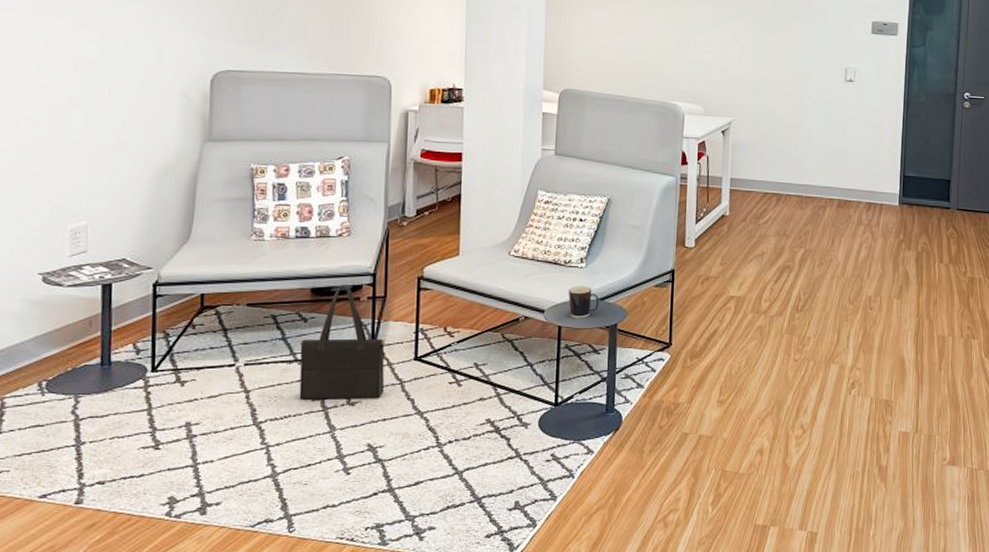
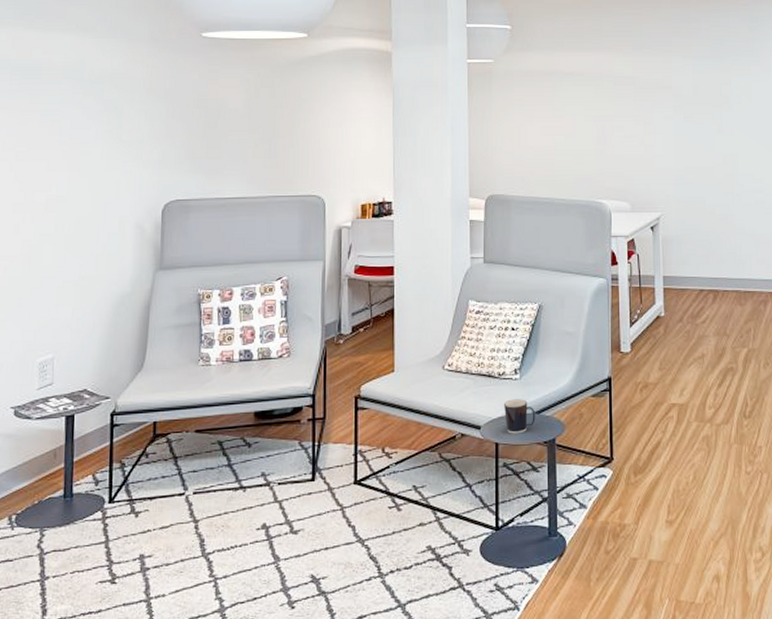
tote bag: present [299,285,385,400] -> none [244,407,326,529]

